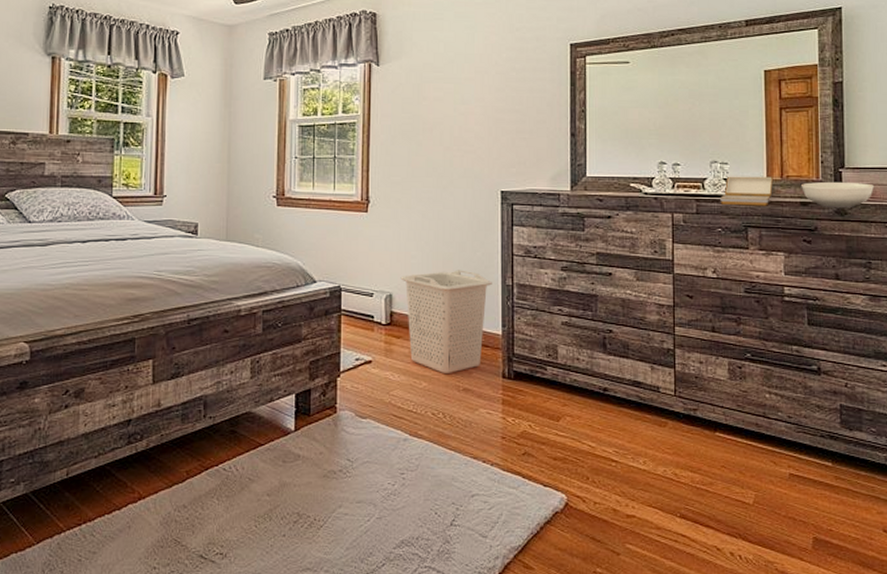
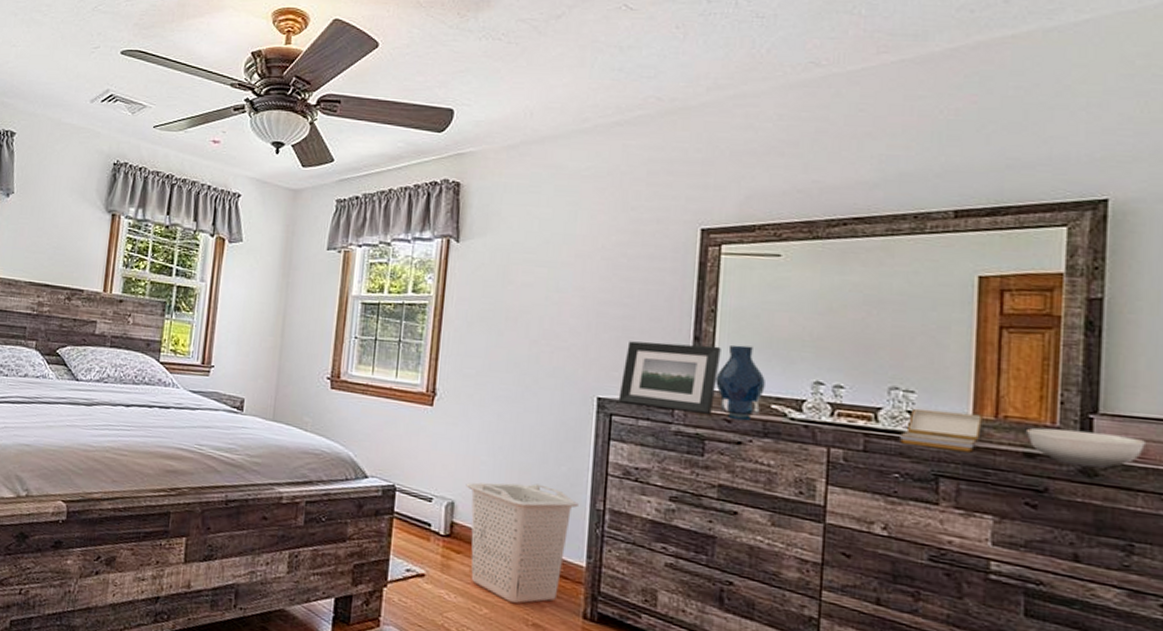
picture frame: none [517,140,591,197] -> present [618,341,721,416]
vase: none [589,137,625,199] -> present [715,345,765,422]

